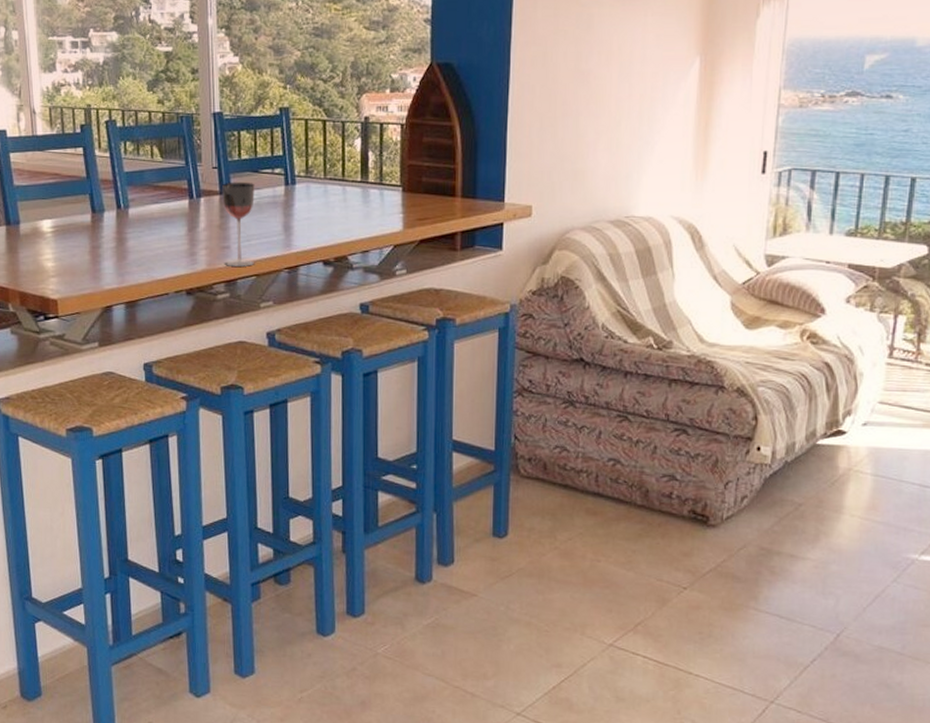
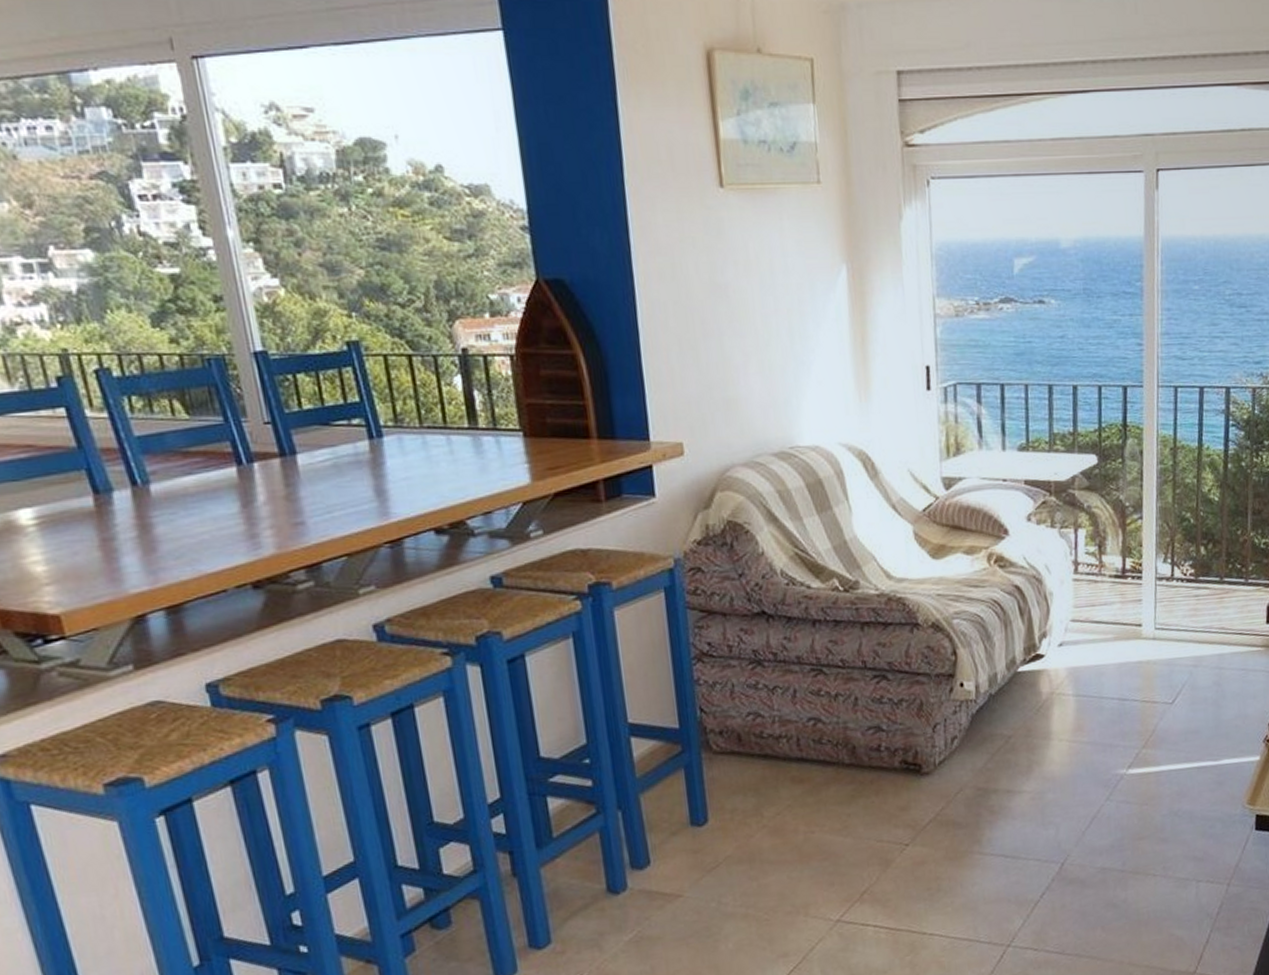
wineglass: present [222,182,255,266] -> none [281,438,343,547]

